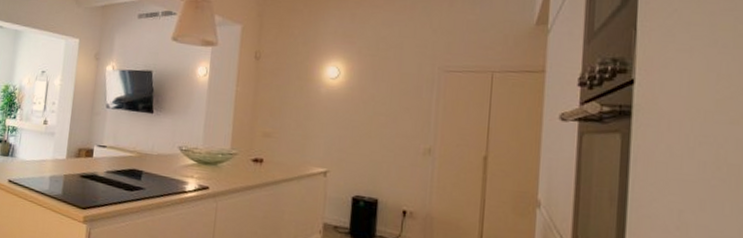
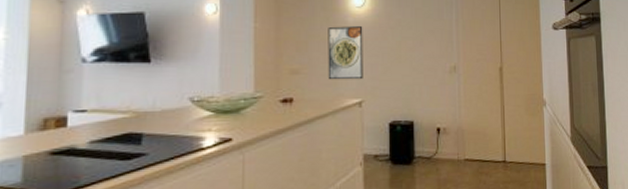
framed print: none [296,95,335,150] -> present [328,26,363,80]

